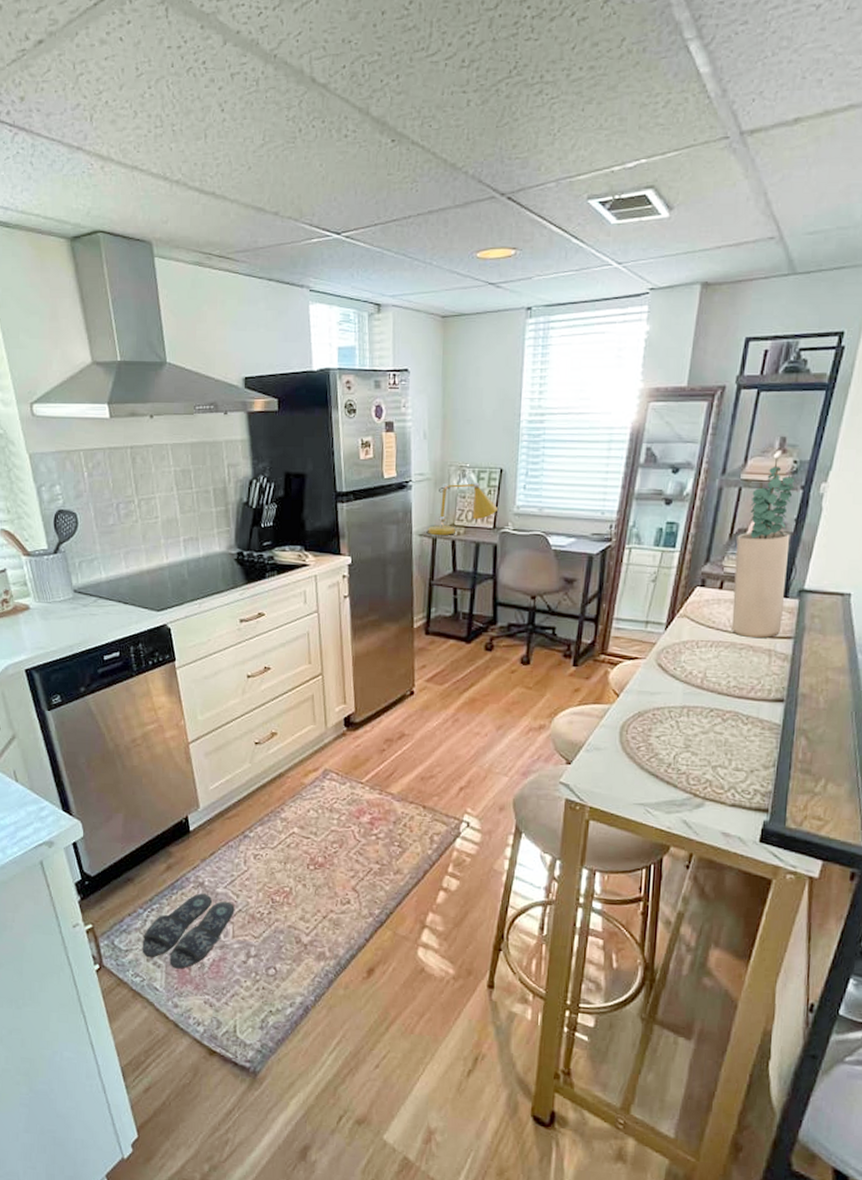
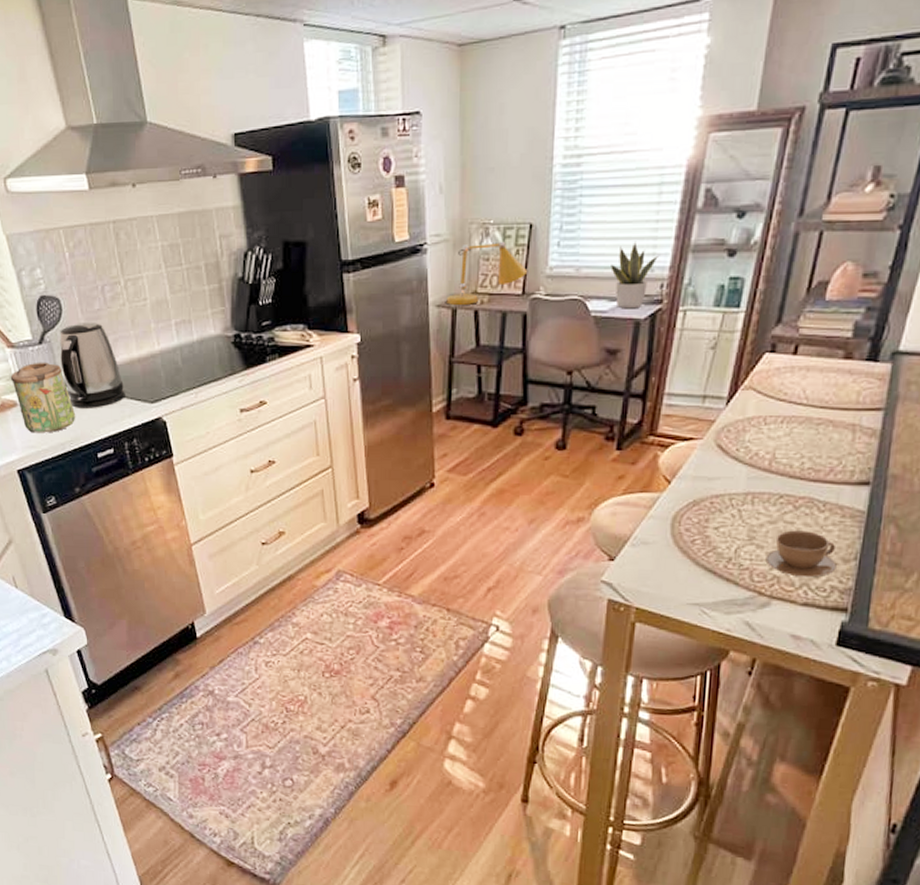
canister: none [24,569,86,636] -> present [10,362,76,433]
kettle: none [73,536,133,615] -> present [60,323,125,410]
slippers: present [142,893,235,969] -> none [153,702,247,779]
potted plant: none [568,488,608,545] -> present [611,241,658,309]
teacup: none [699,740,758,782] -> present [765,530,837,578]
vase: present [731,457,795,639] -> none [807,191,892,412]

